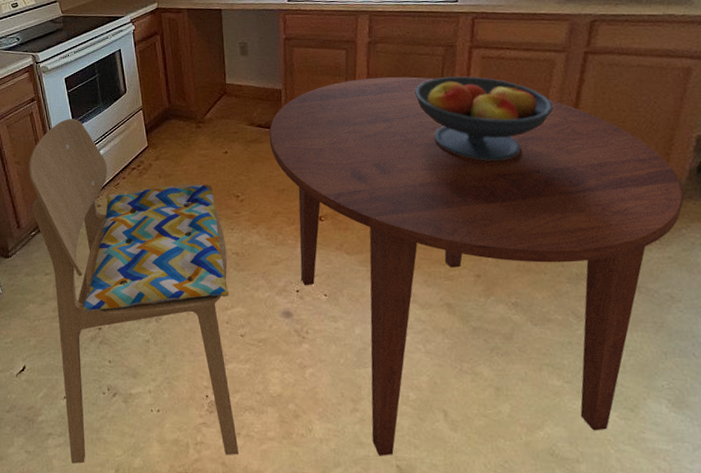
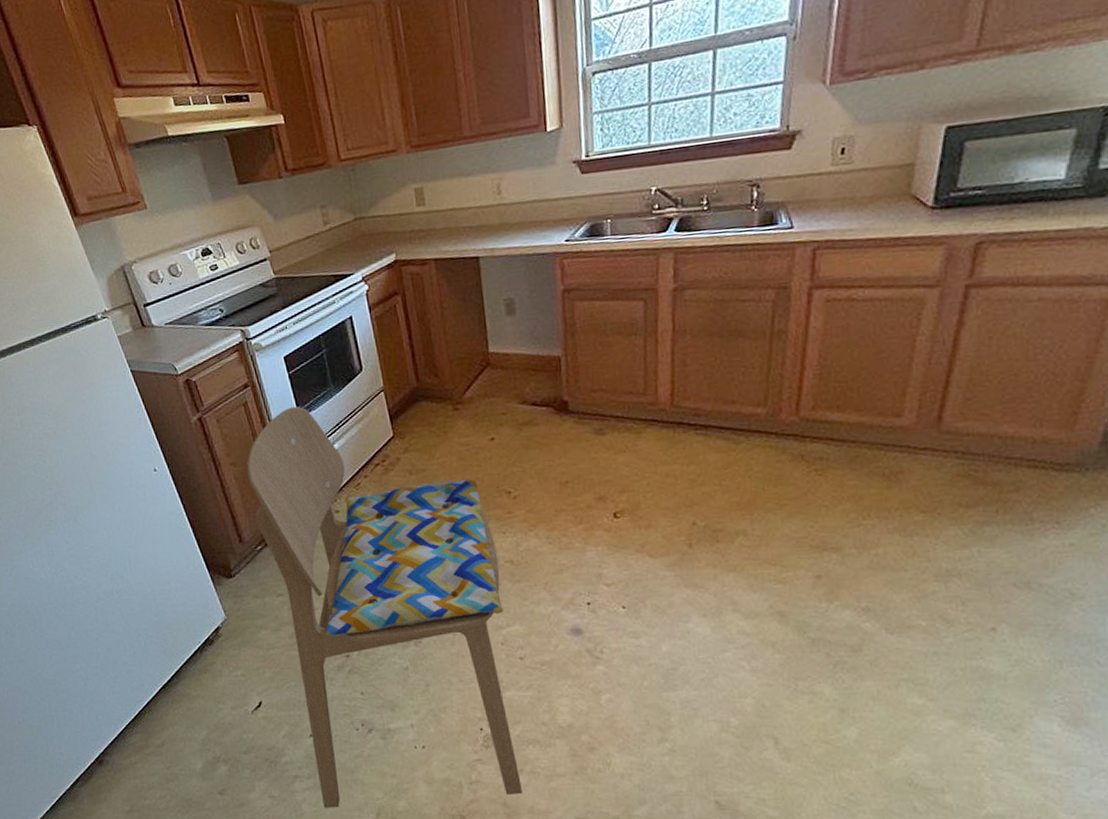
dining table: present [269,76,684,456] -> none [546,330,1094,791]
fruit bowl: present [414,76,554,162] -> none [735,326,922,435]

